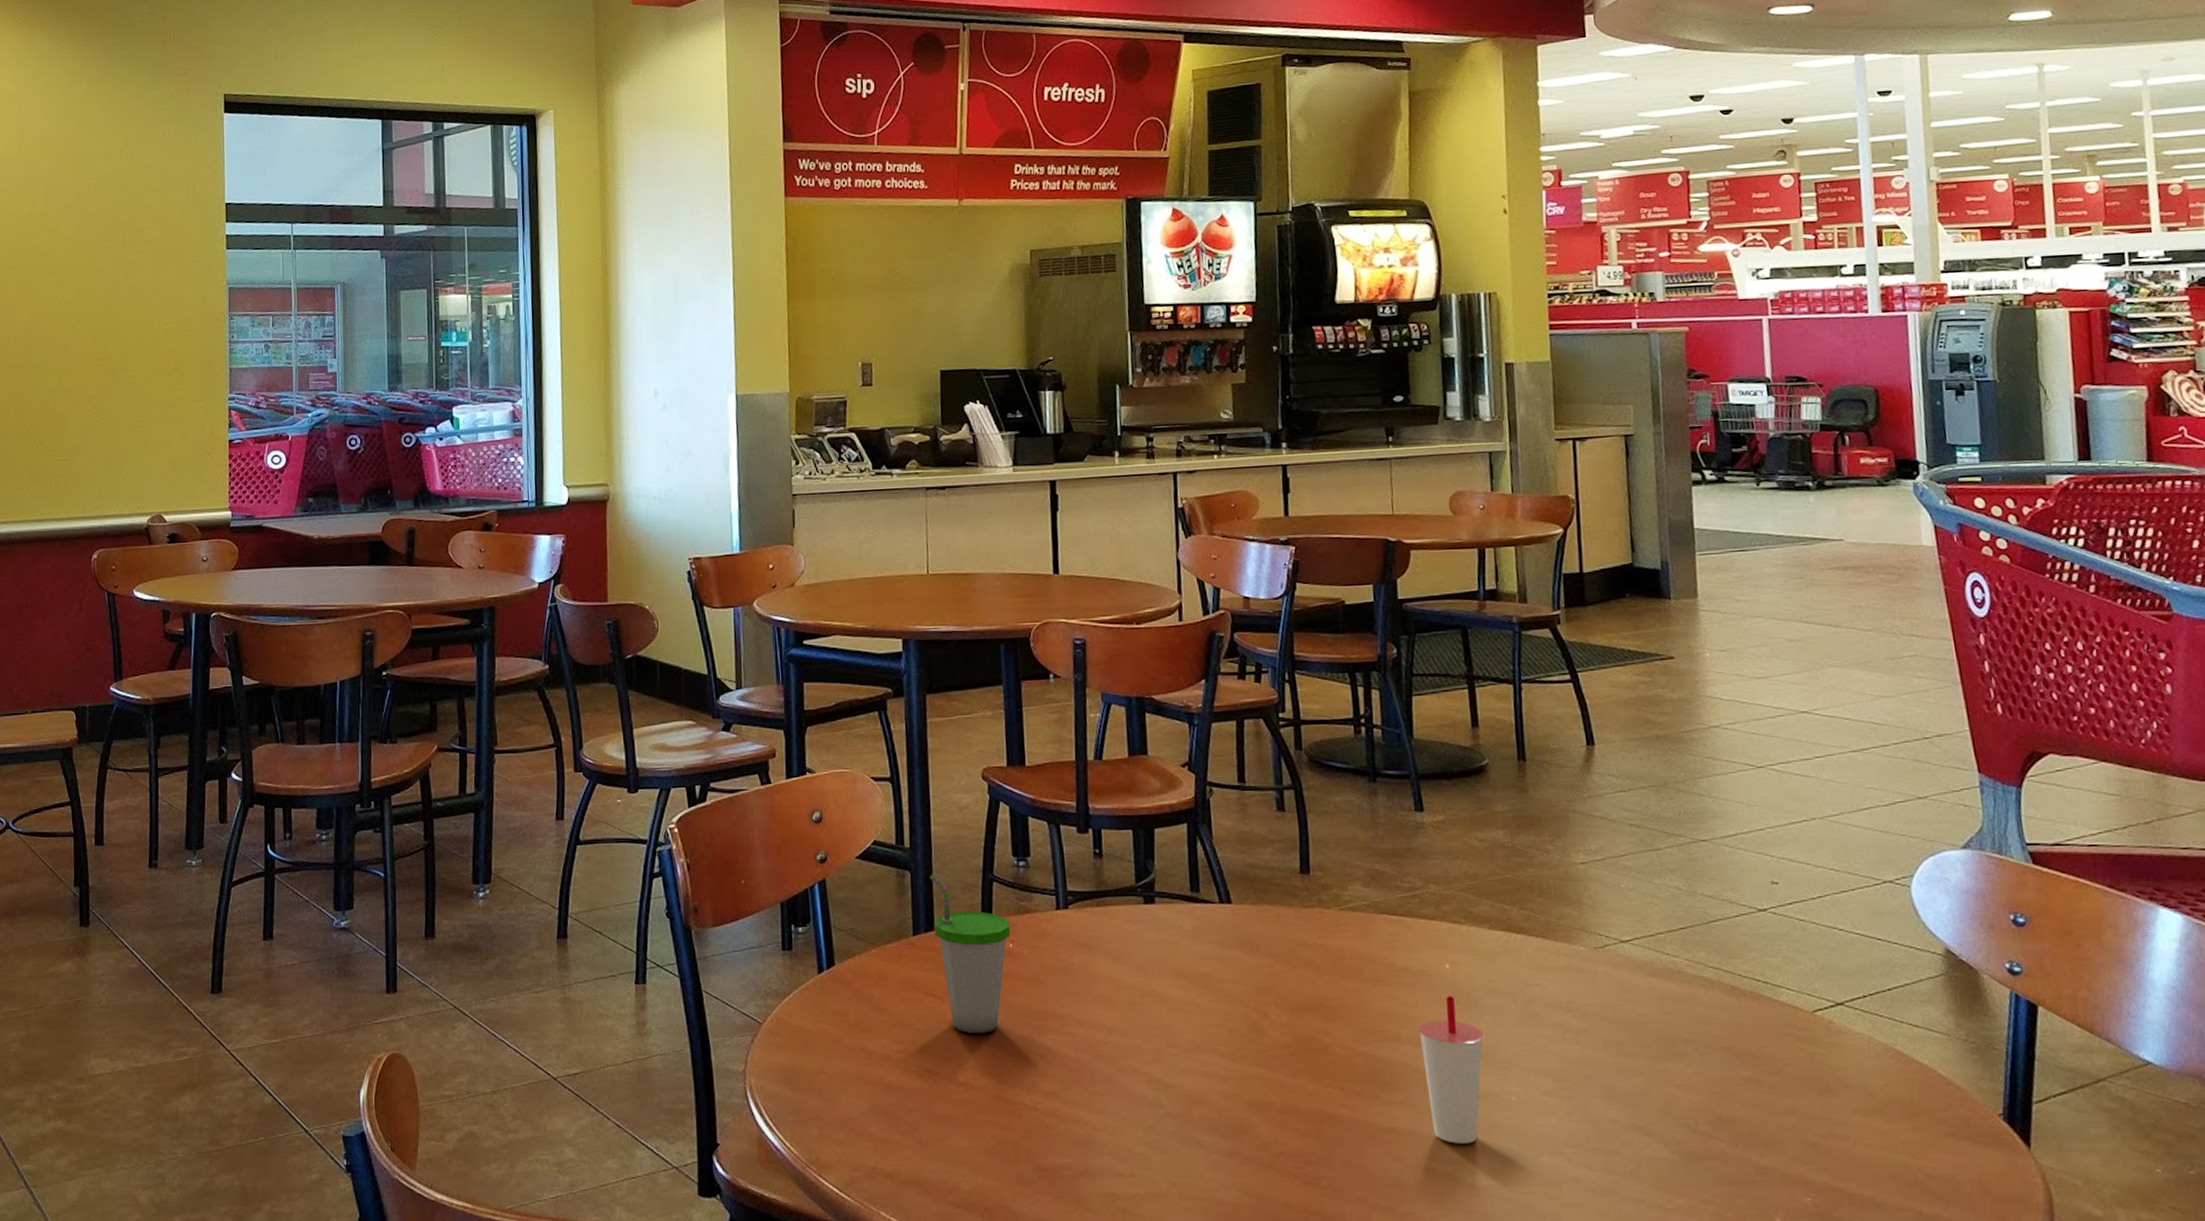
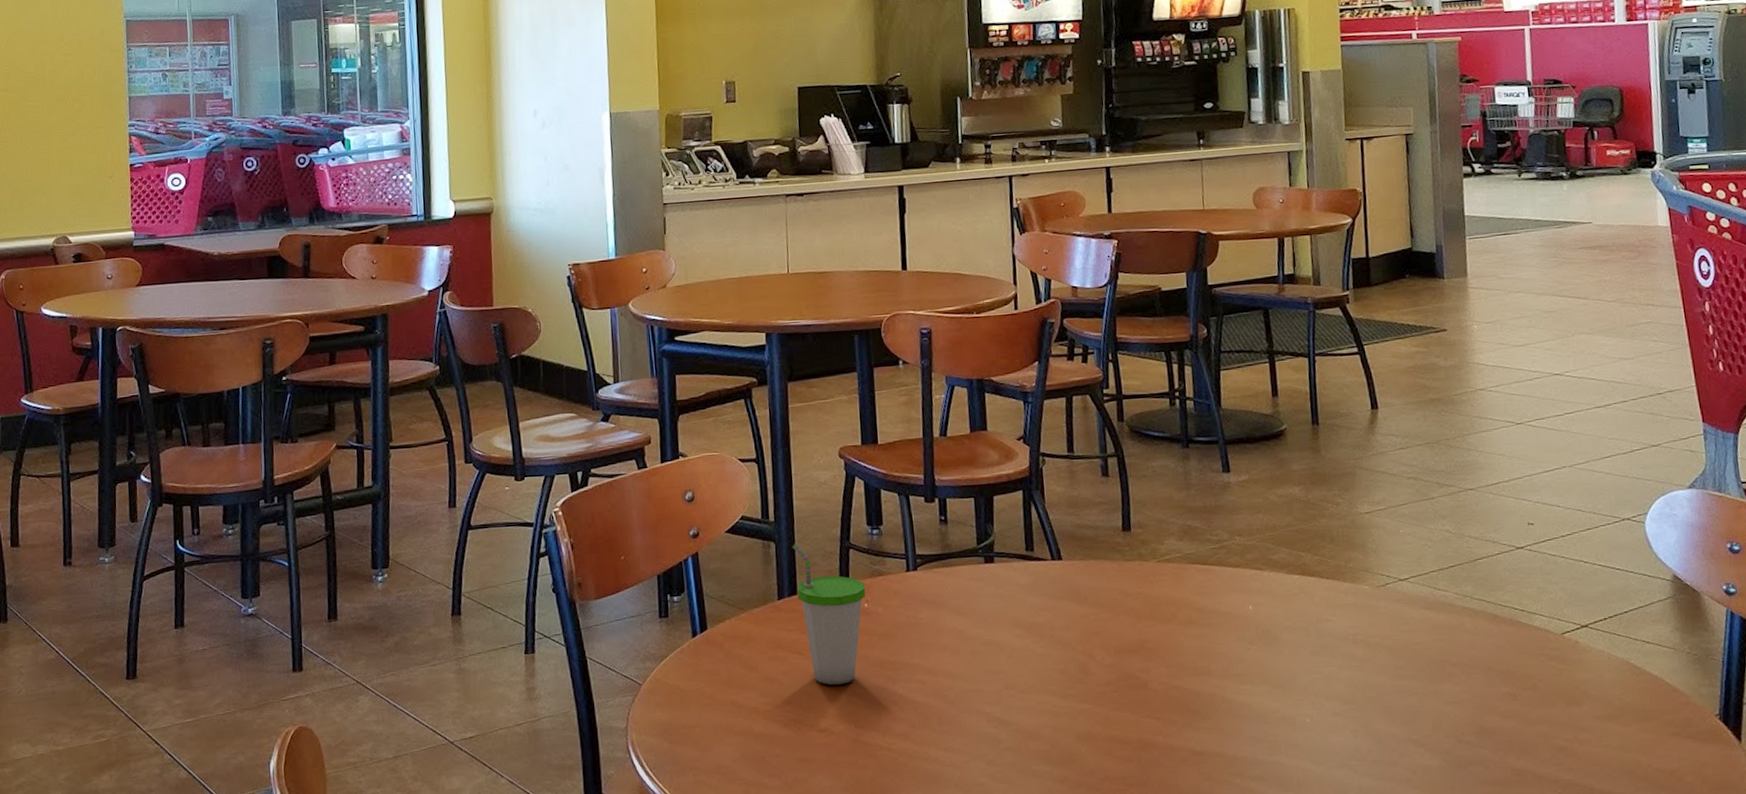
cup: present [1418,996,1485,1144] -> none [1225,633,1283,762]

